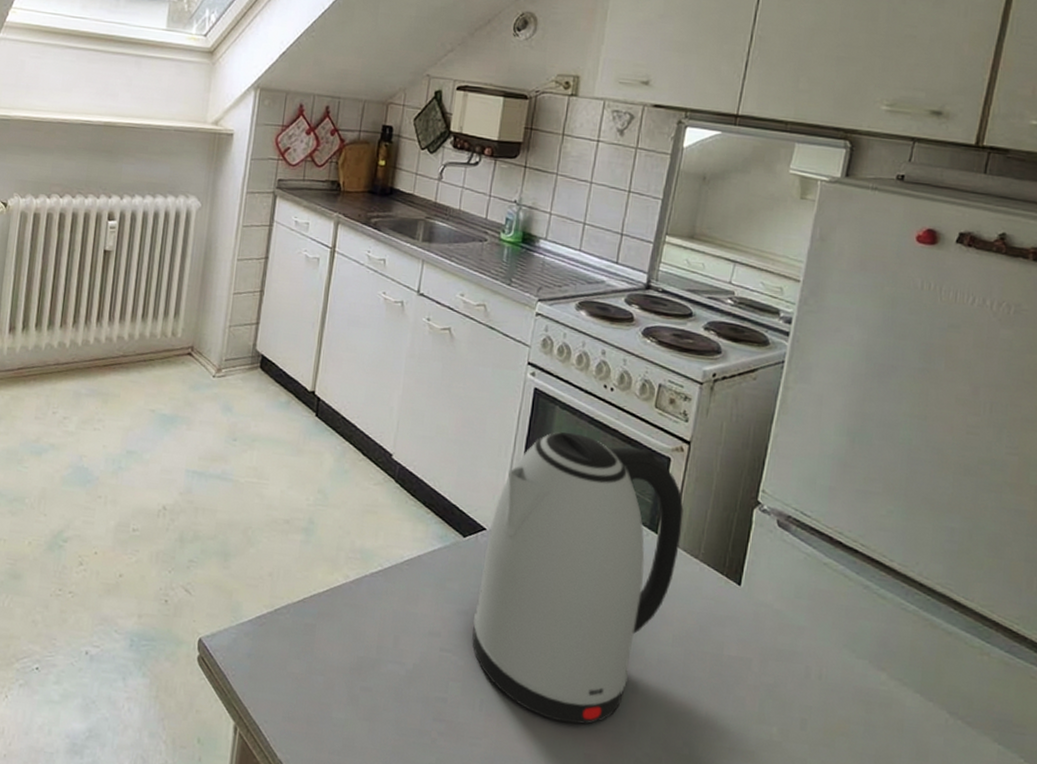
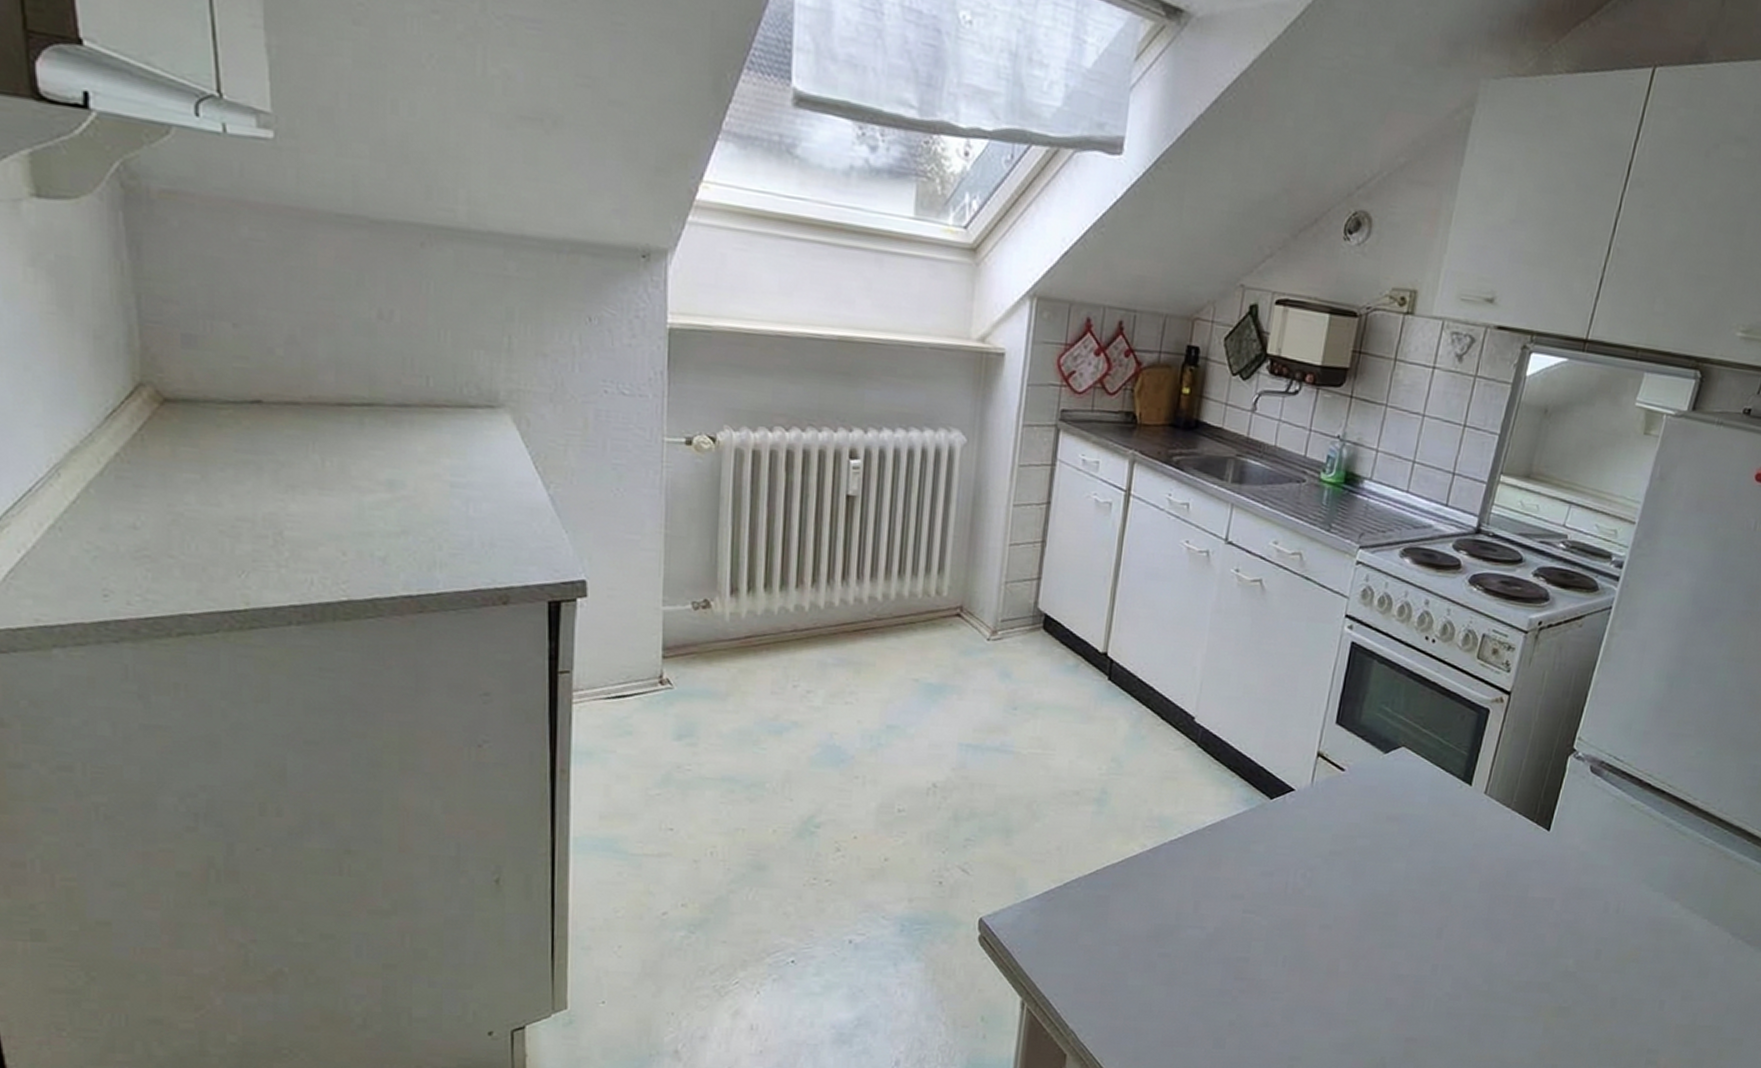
kettle: present [472,432,684,725] -> none [1276,687,1500,972]

